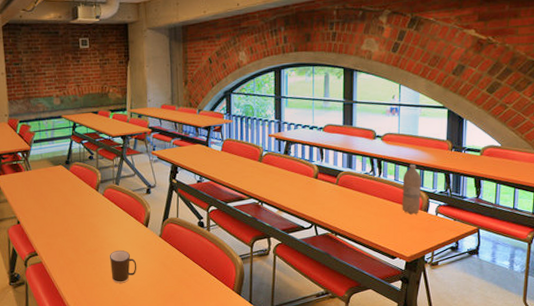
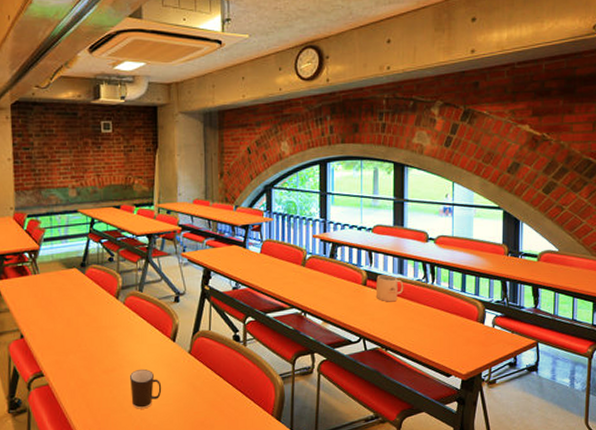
mug: none [326,169,353,193] -> present [375,275,404,302]
water bottle: present [402,164,422,215] -> none [457,269,478,327]

